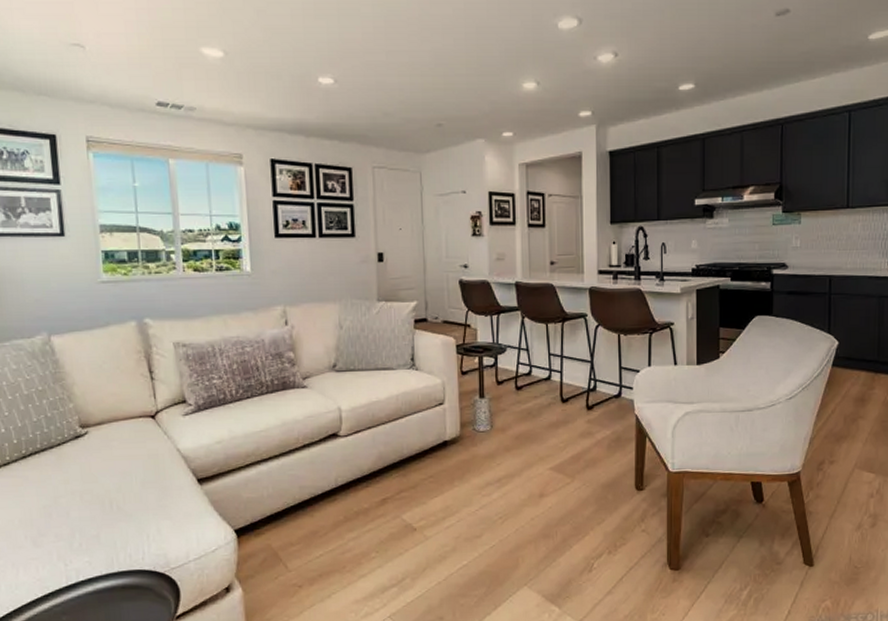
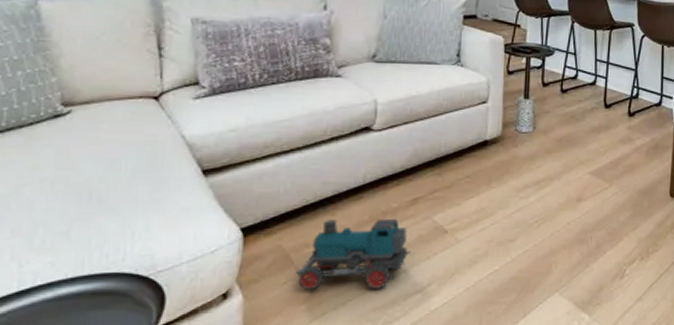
toy train: none [285,518,384,585] -> present [296,218,411,291]

